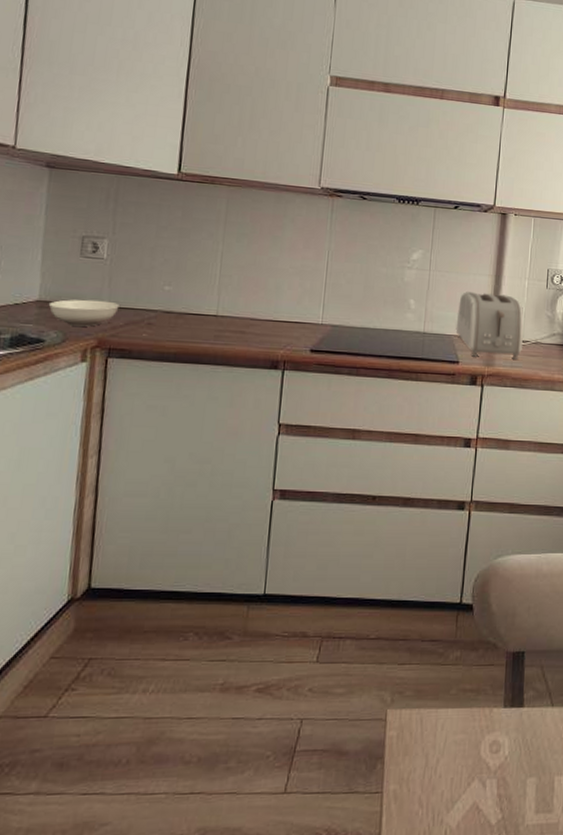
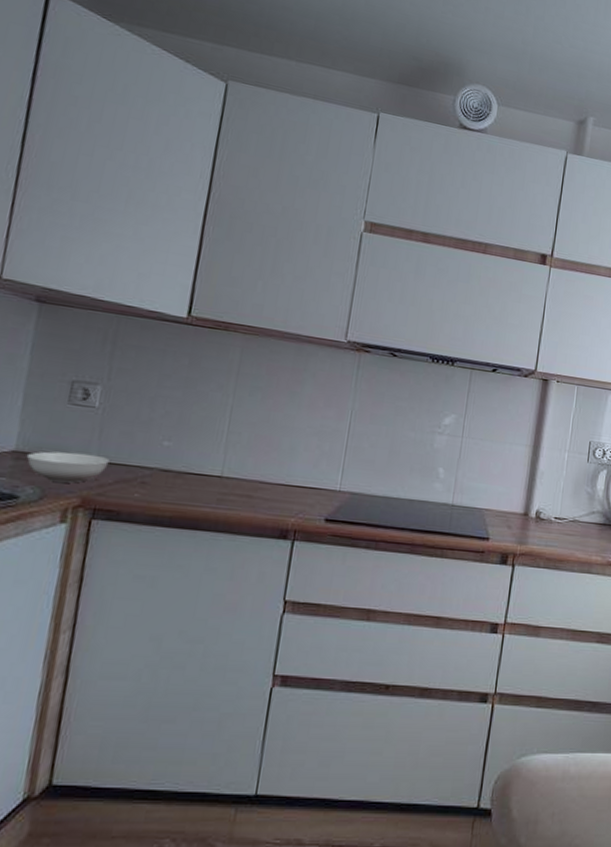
toaster: present [456,292,524,359] -> none [487,462,562,538]

